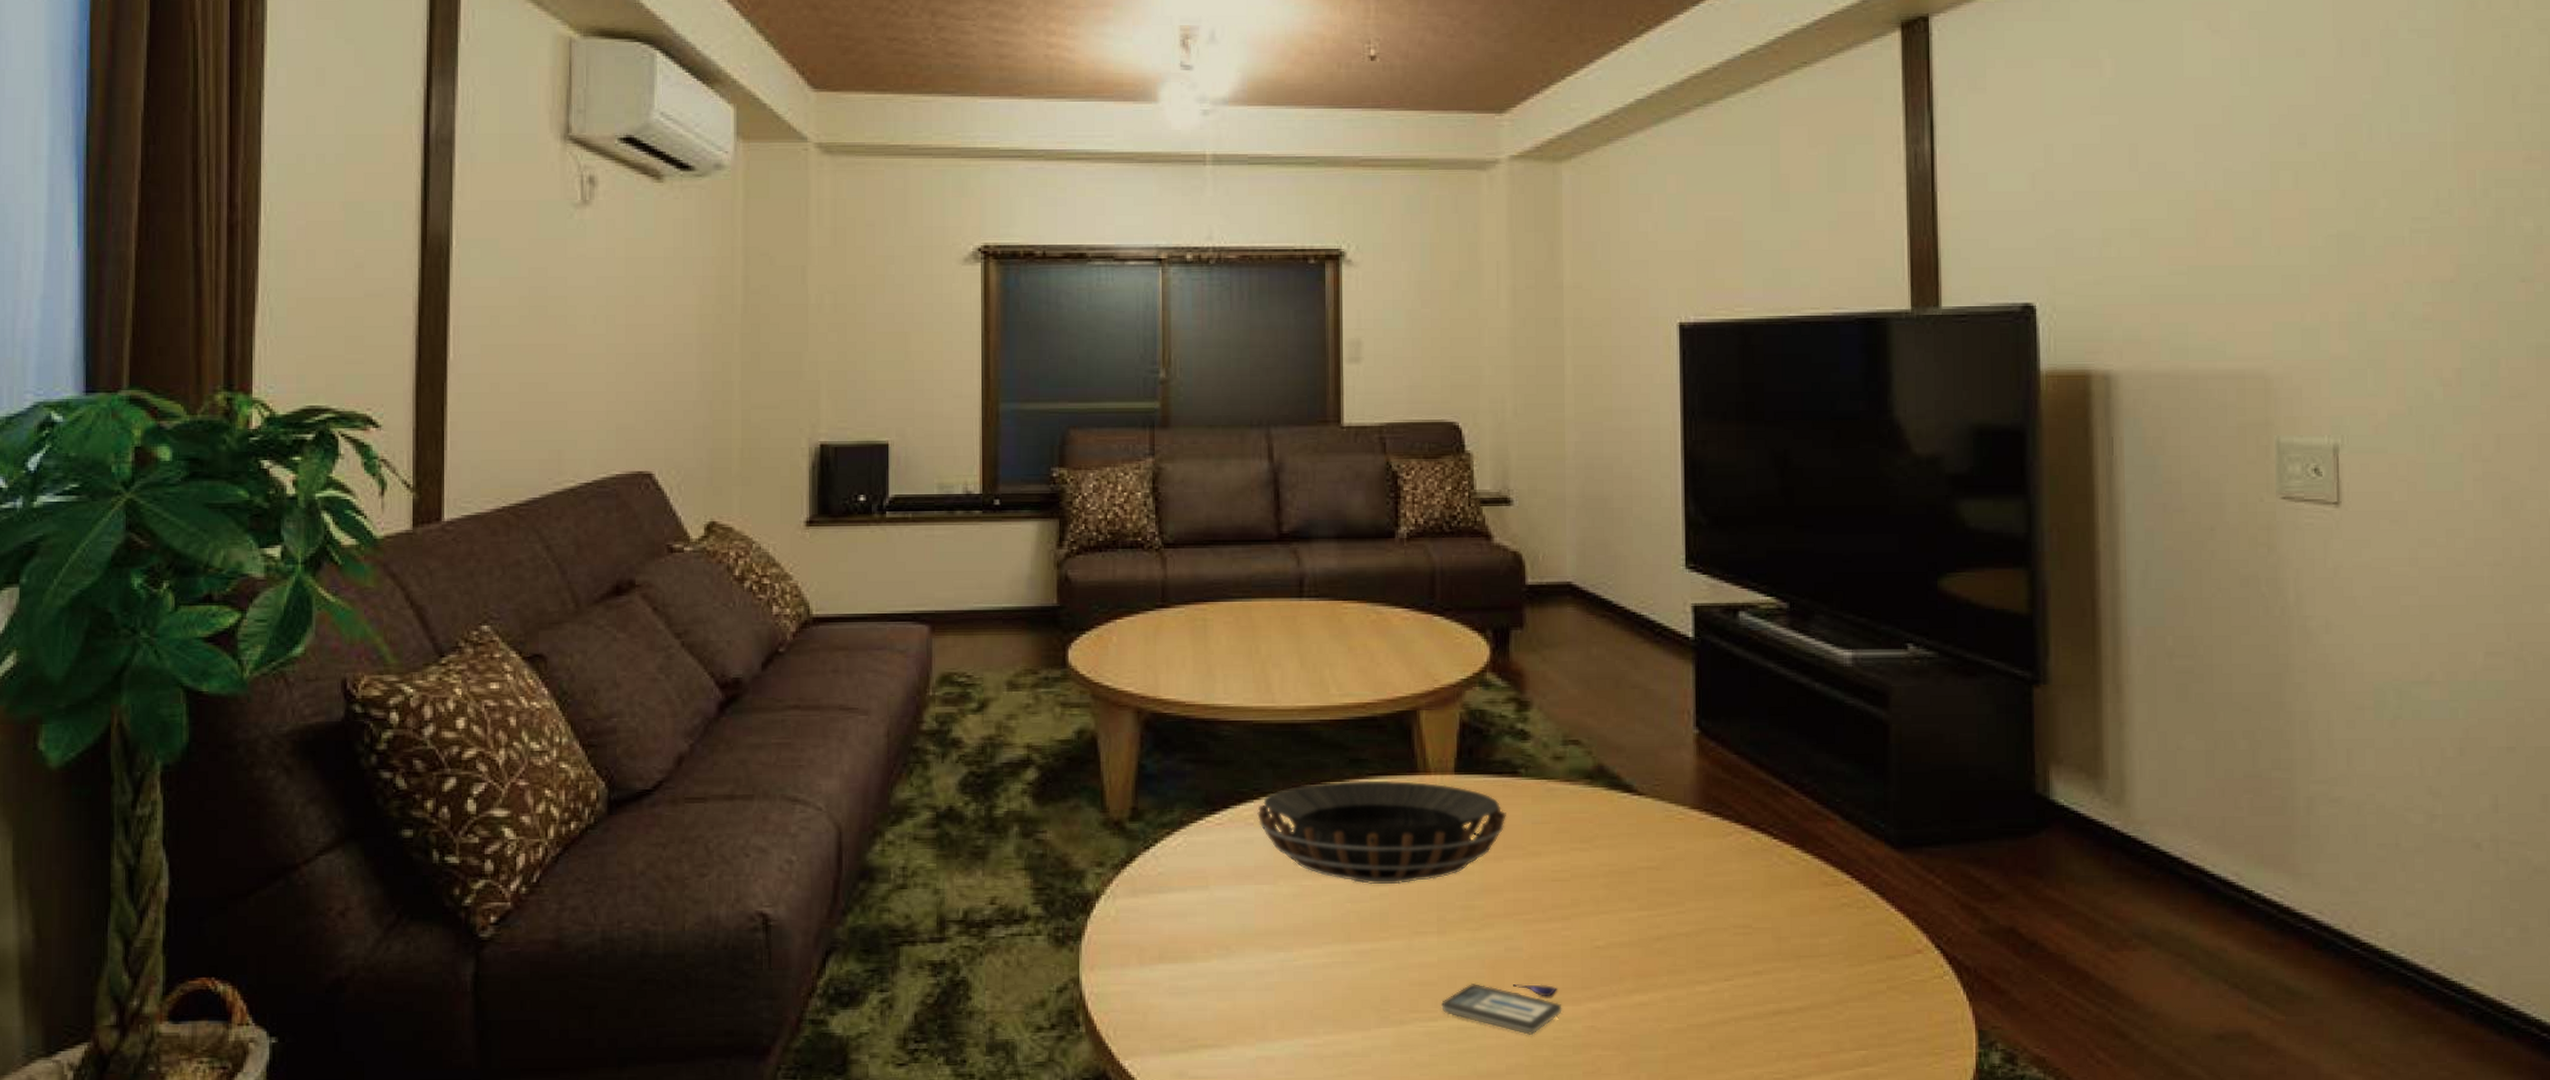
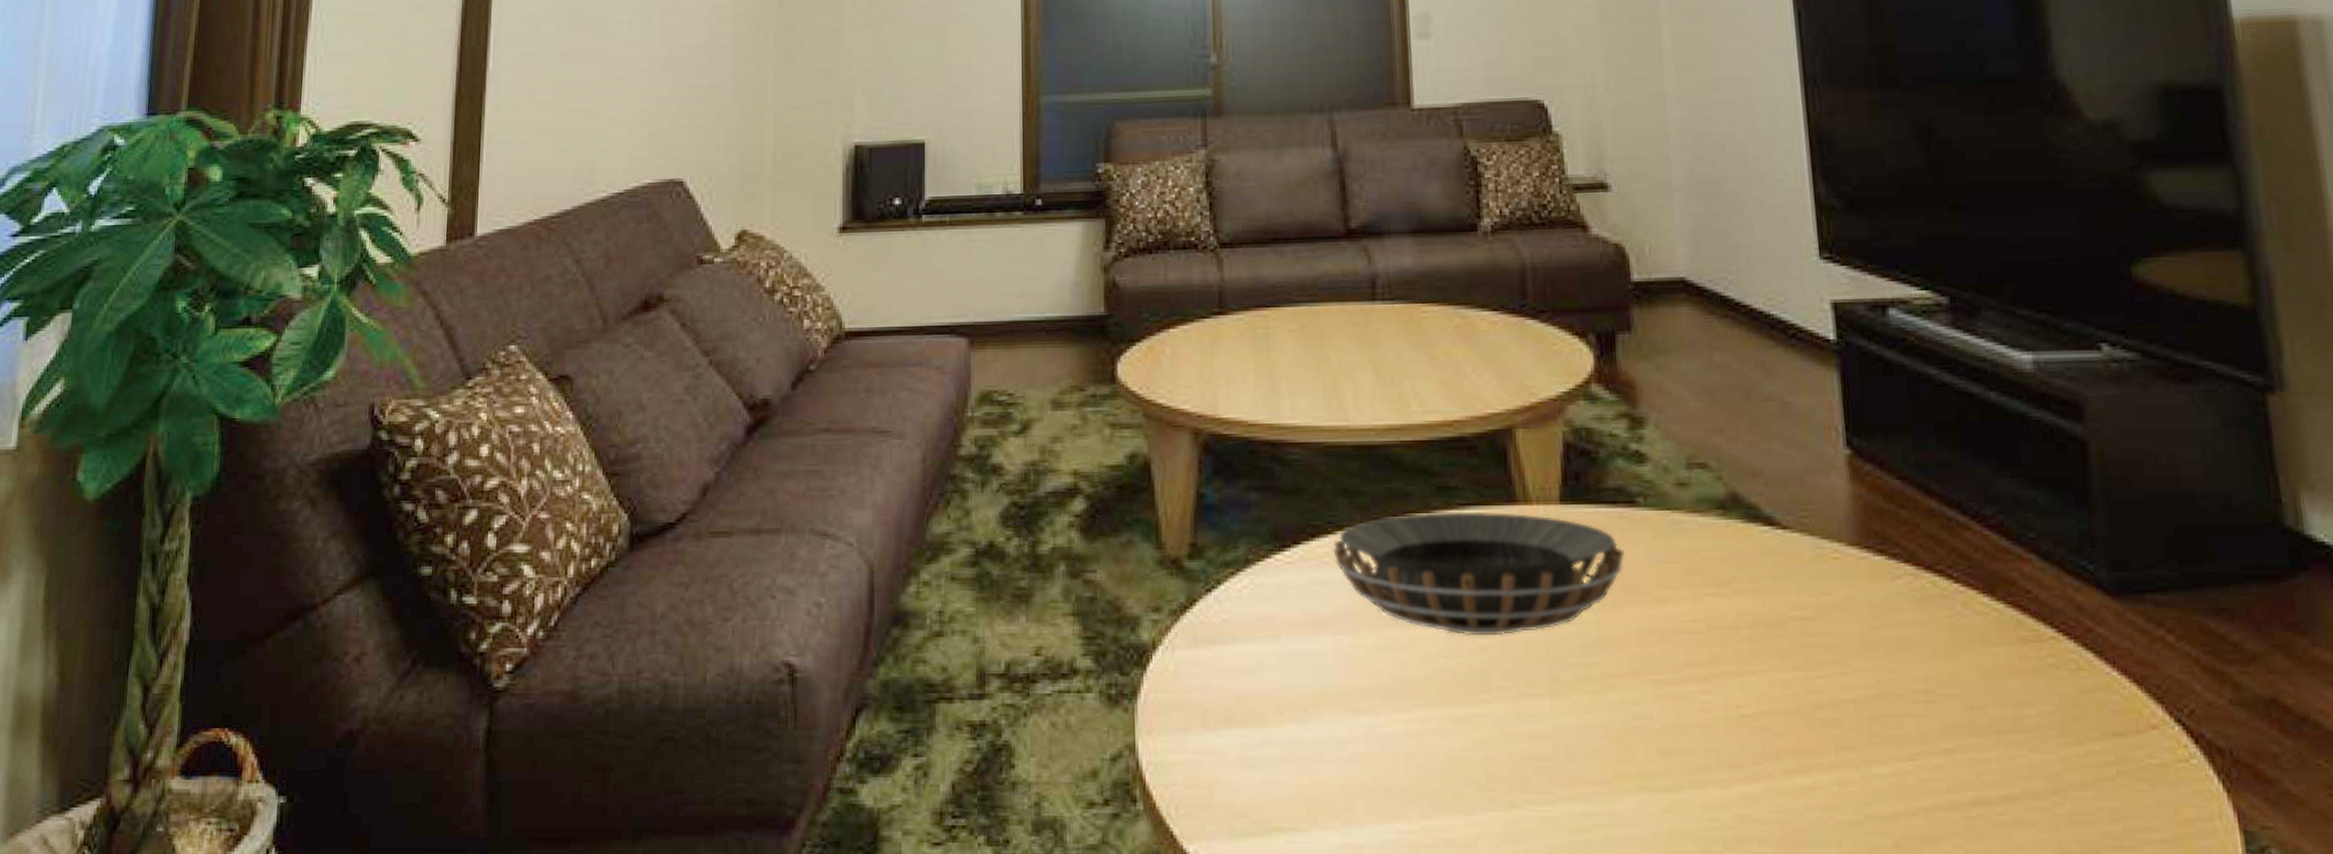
tablet: present [1441,984,1562,1035] -> none [1559,759,1707,824]

